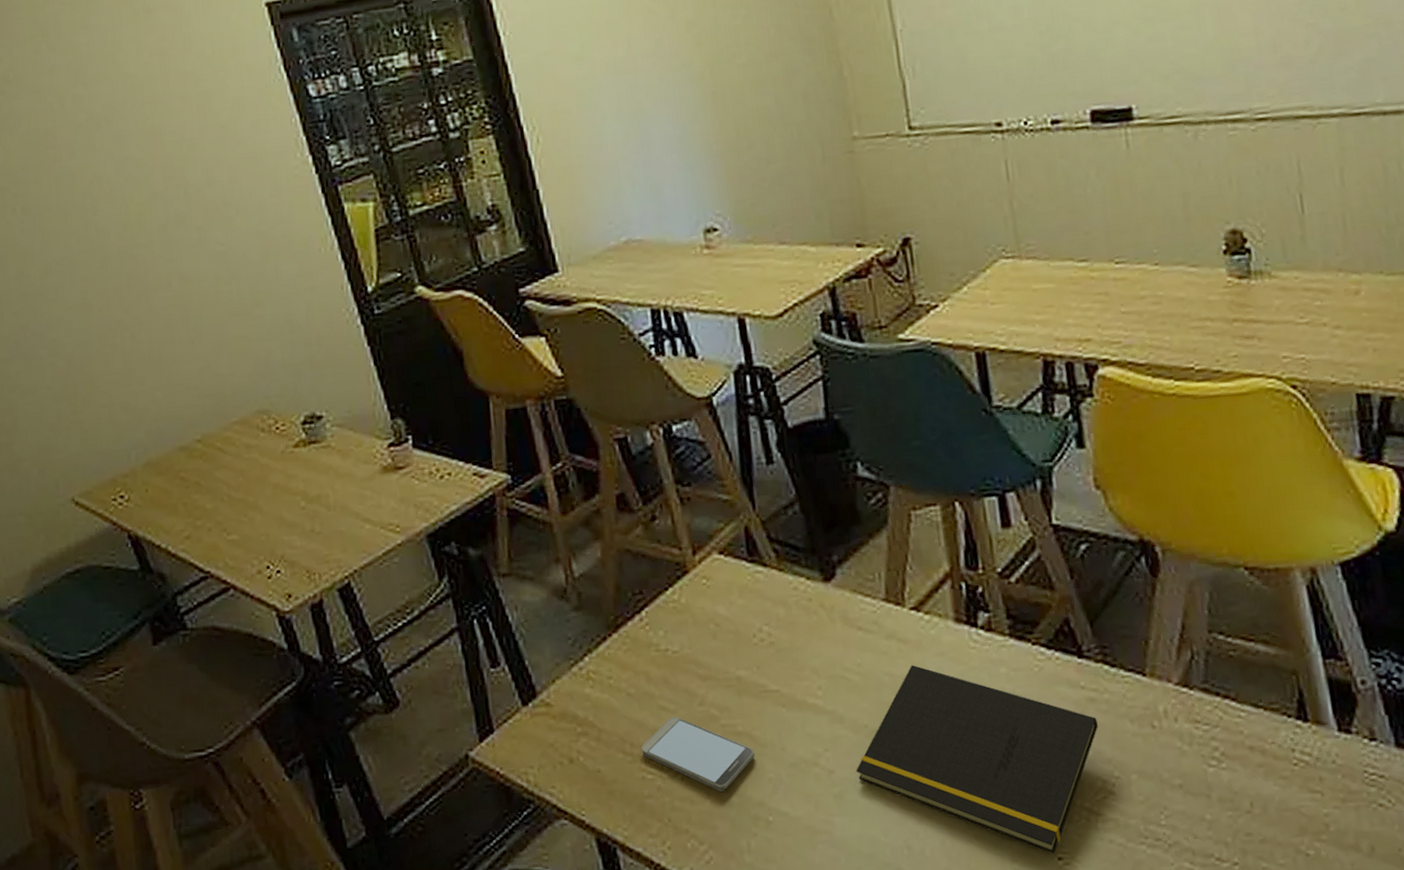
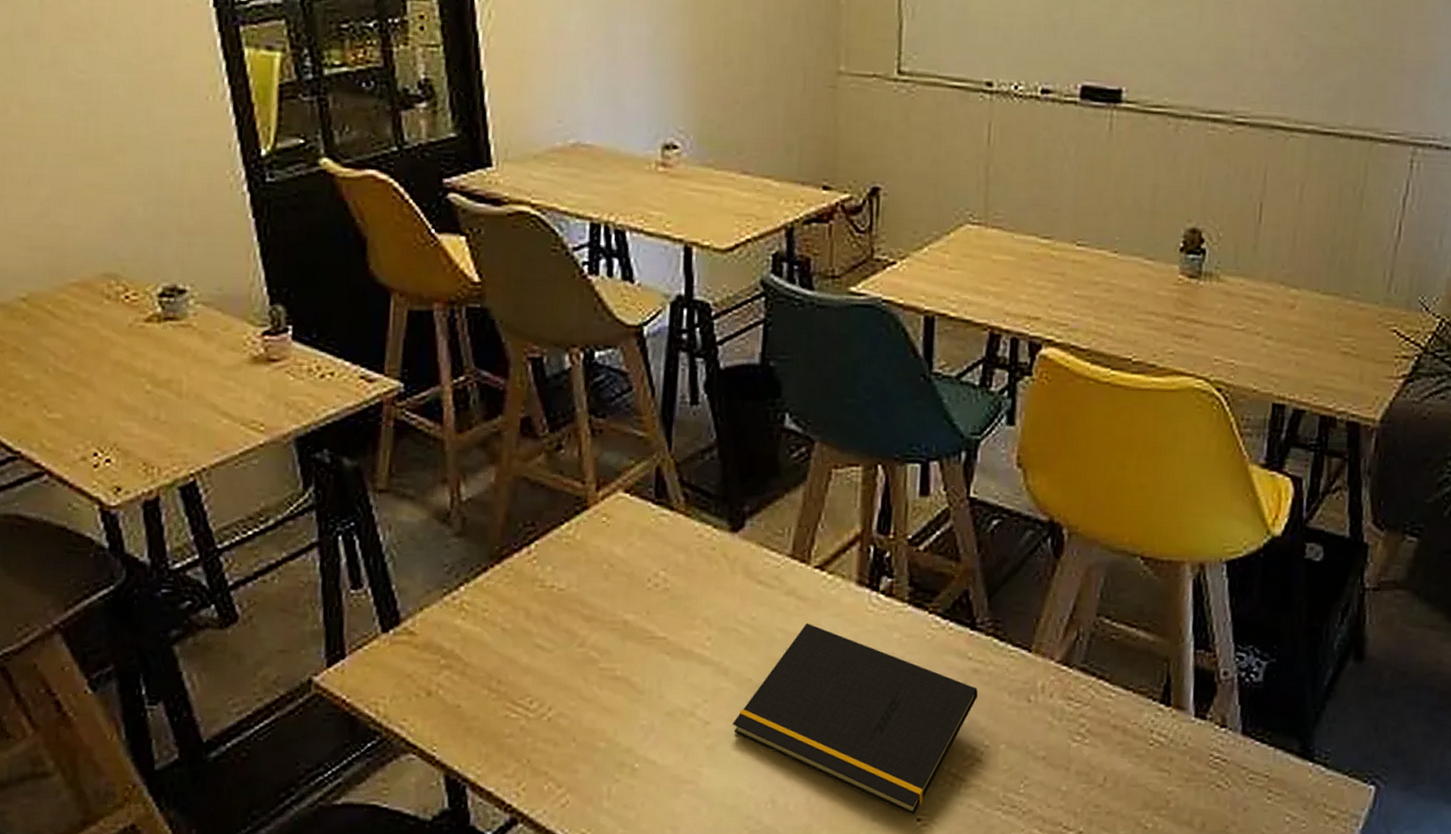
smartphone: present [641,716,756,791] -> none [509,656,631,735]

